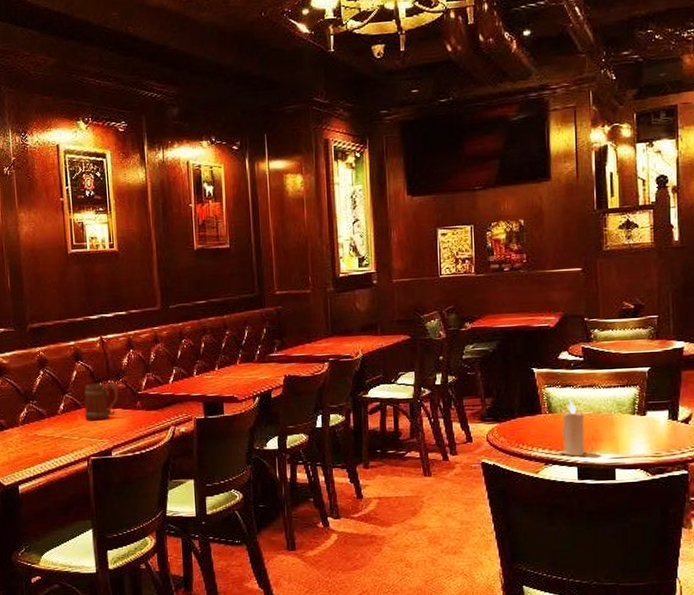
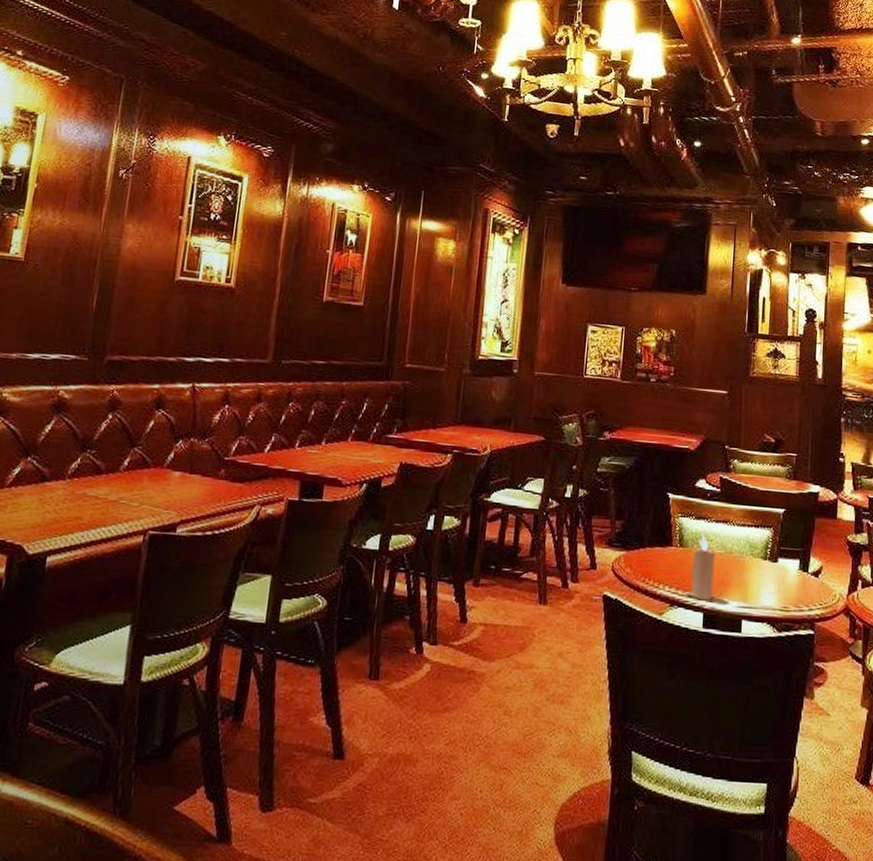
beer mug: present [84,383,119,421] -> none [153,439,201,486]

